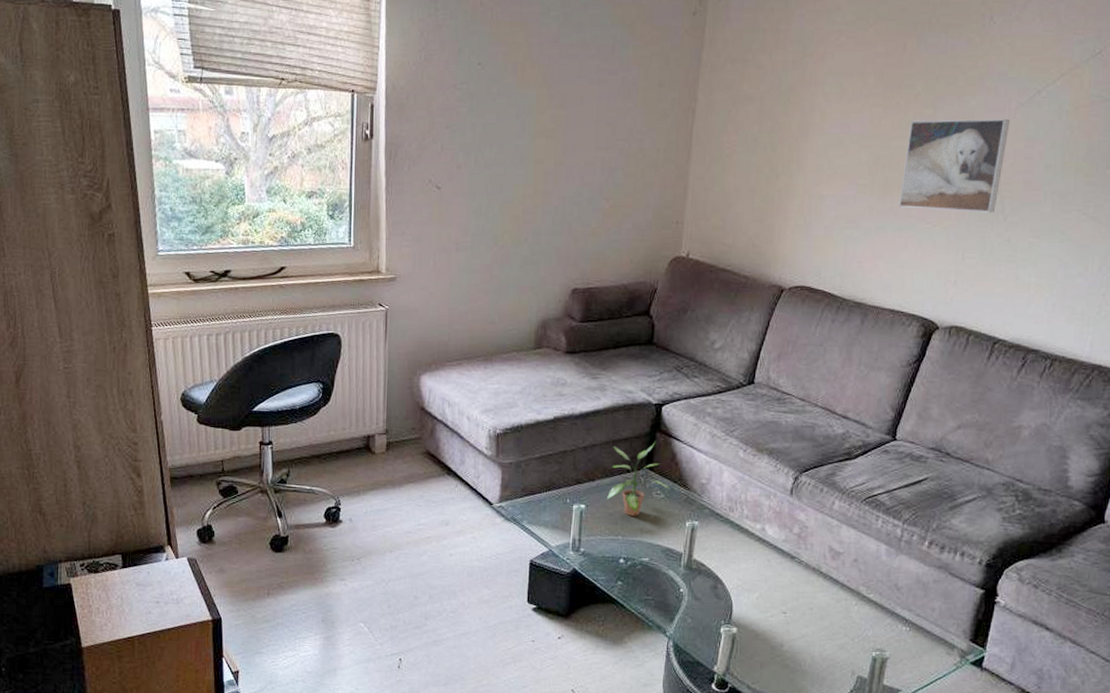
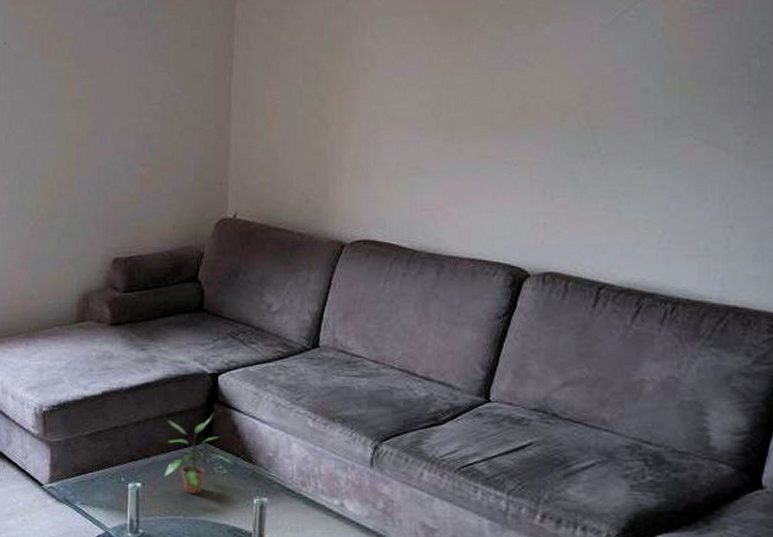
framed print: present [898,119,1011,213] -> none [469,44,594,148]

